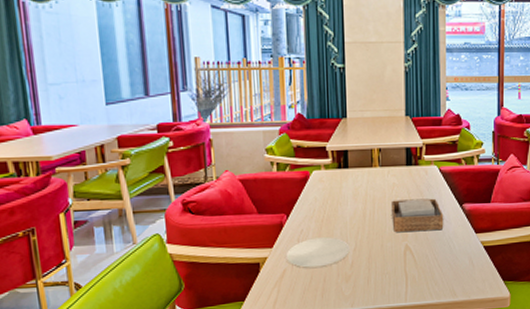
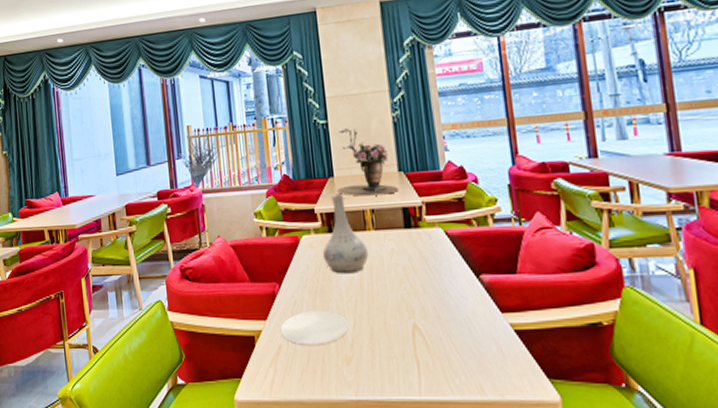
vase: none [330,134,373,205] -> present [322,194,369,274]
flower arrangement: none [349,74,405,137] -> present [337,128,399,197]
napkin holder: present [390,198,444,233] -> none [390,267,459,309]

